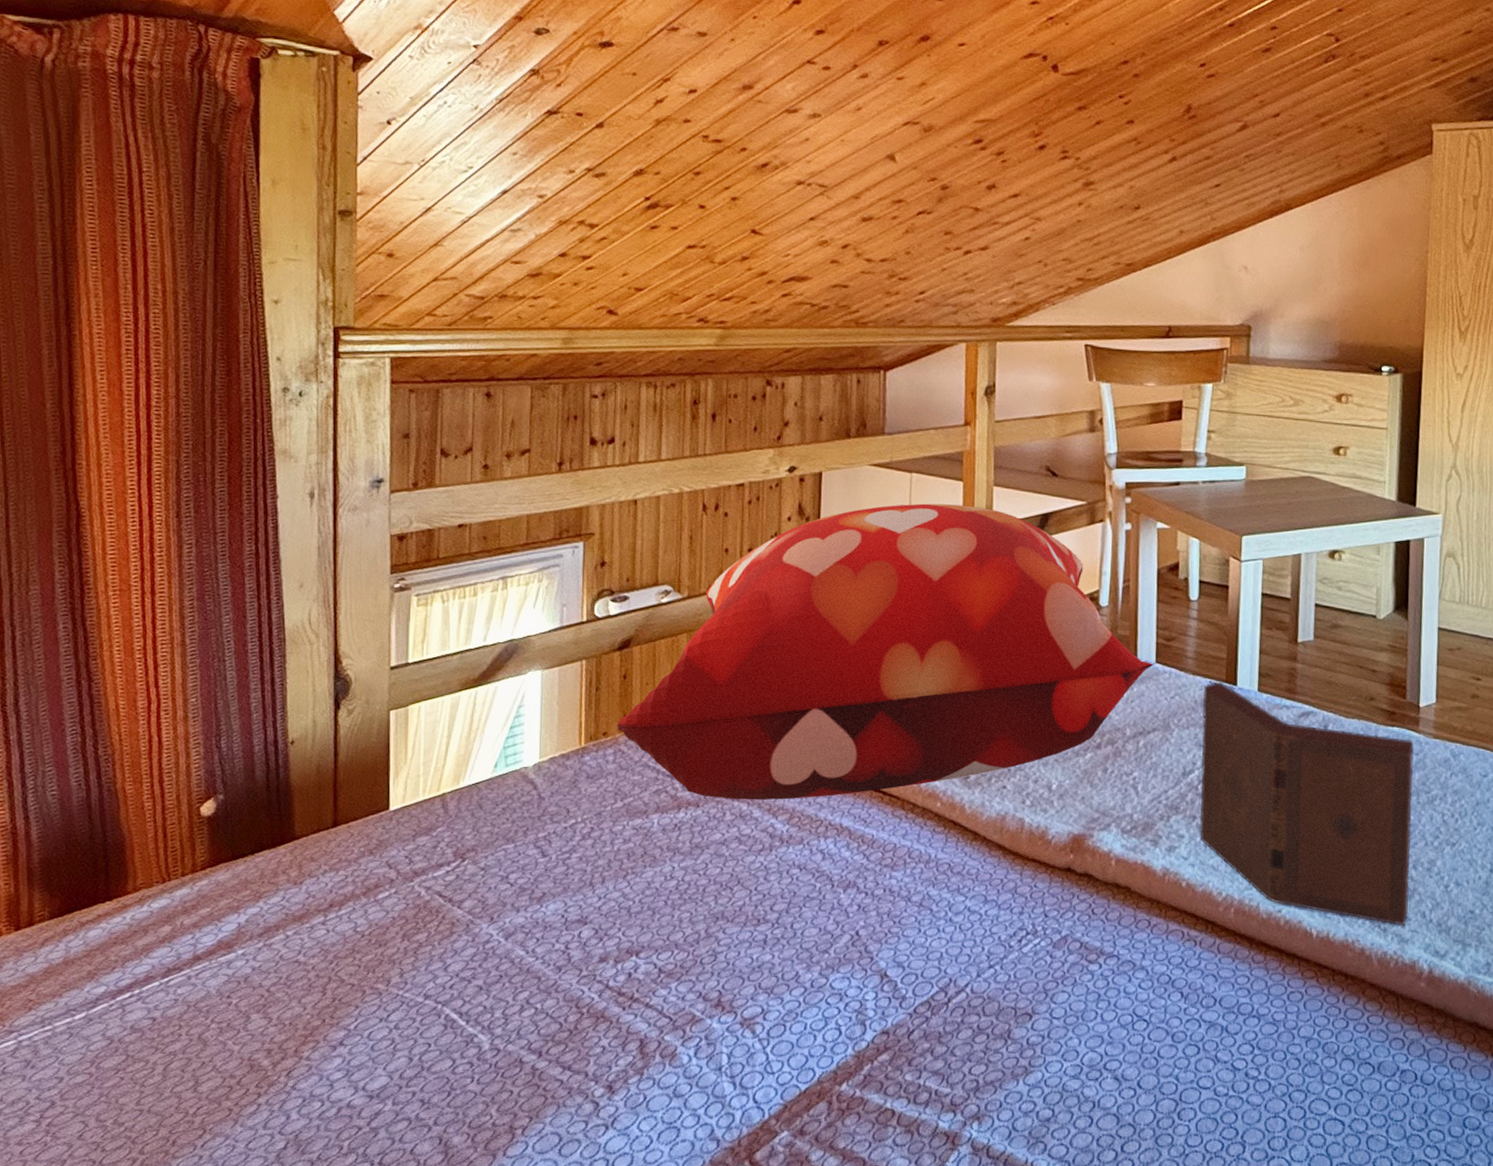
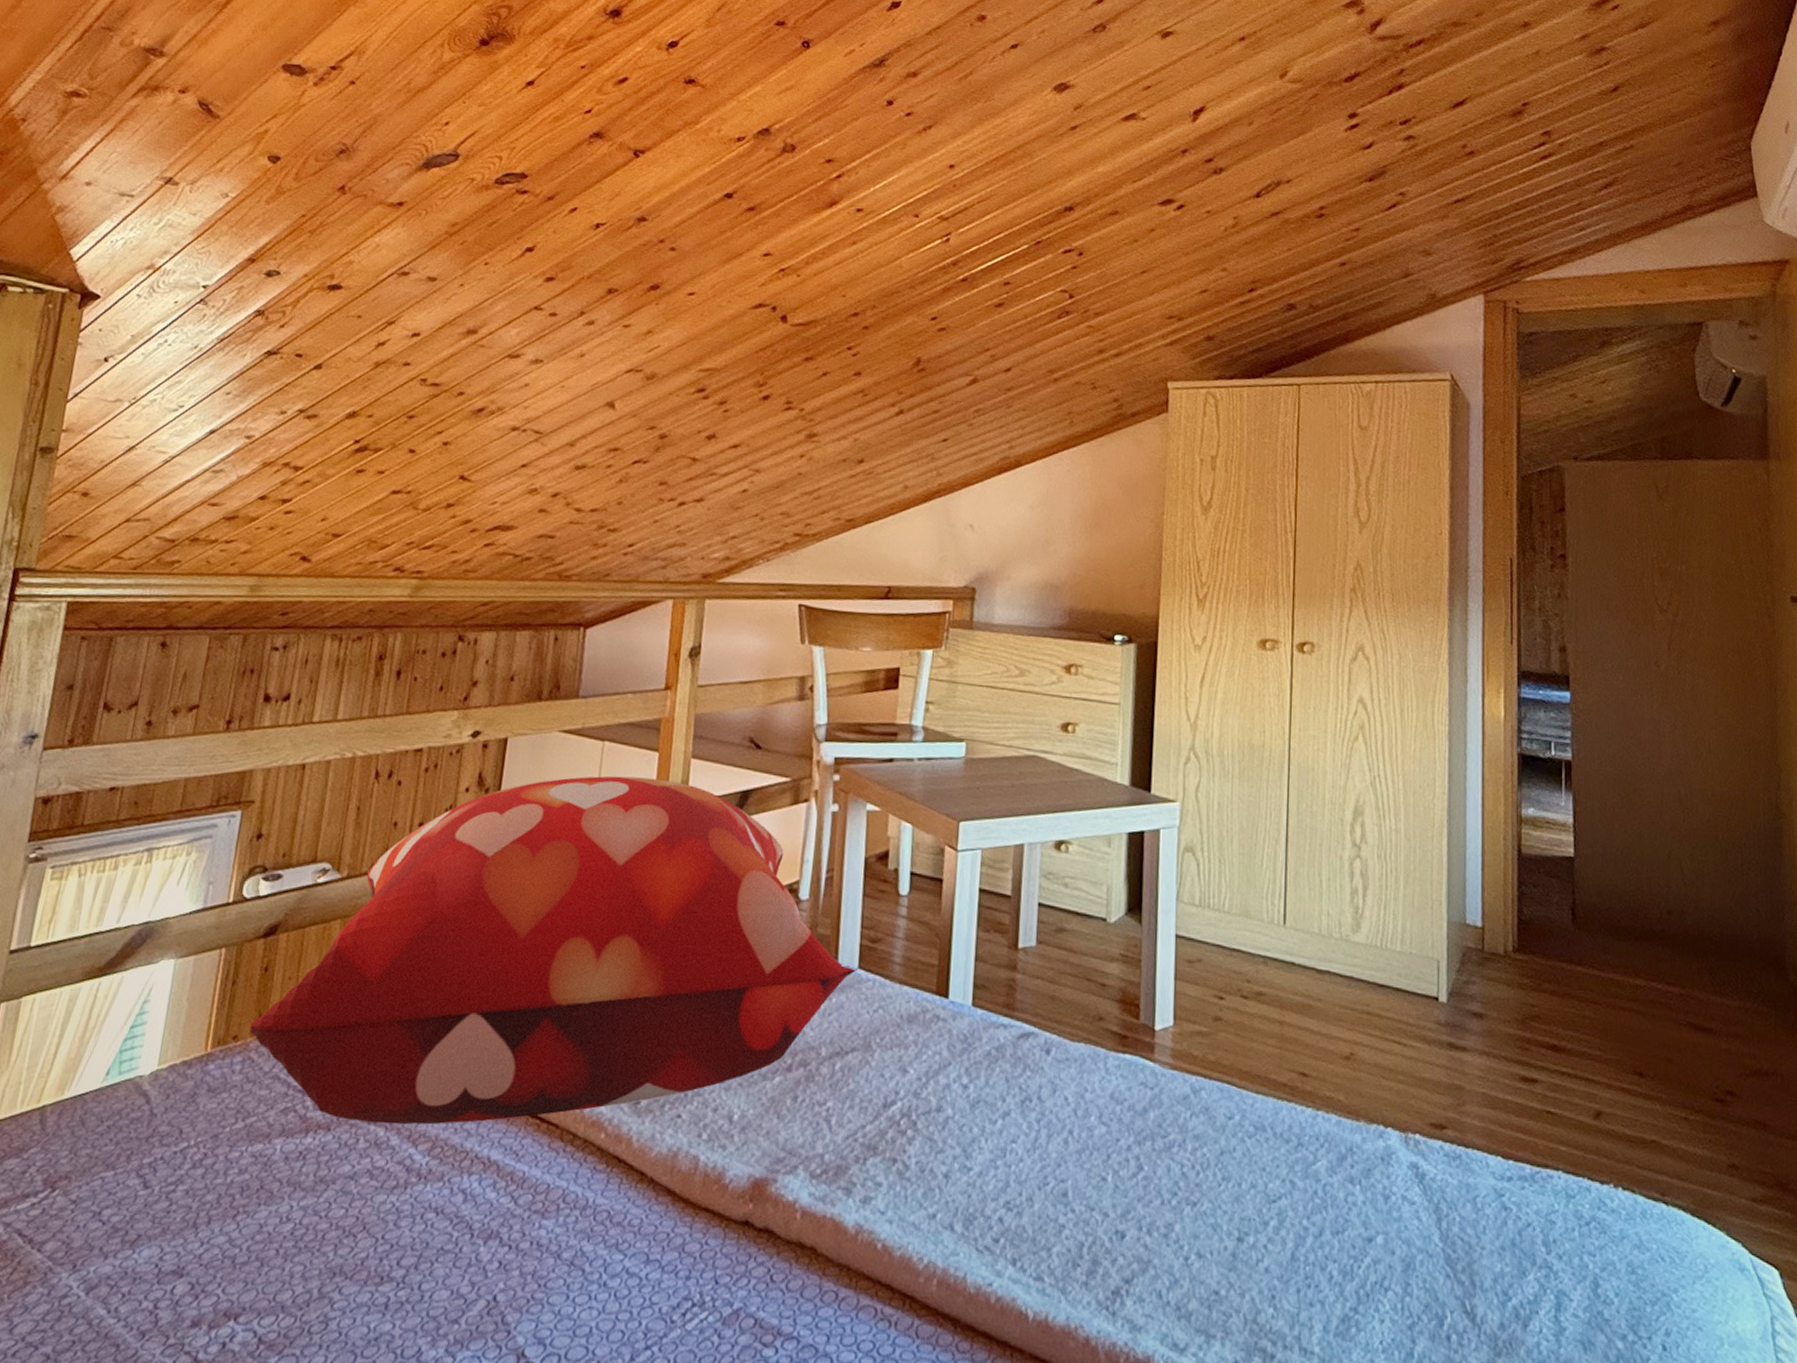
hardback book: present [1199,681,1414,926] -> none [900,992,1149,1309]

